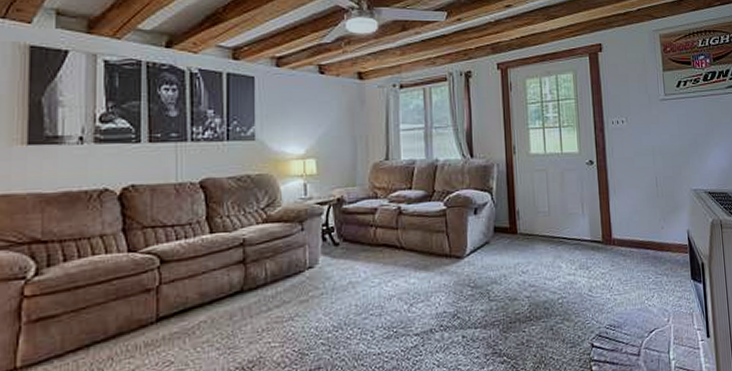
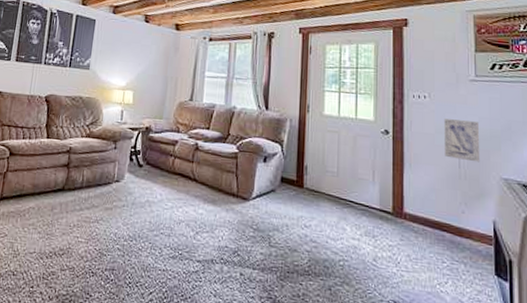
wall art: none [641,139,674,179] -> present [444,119,481,163]

